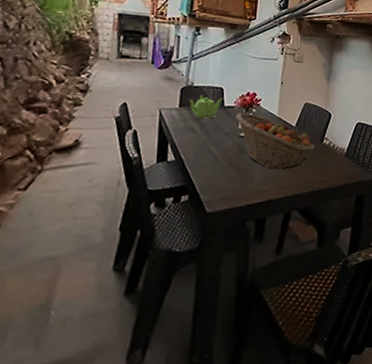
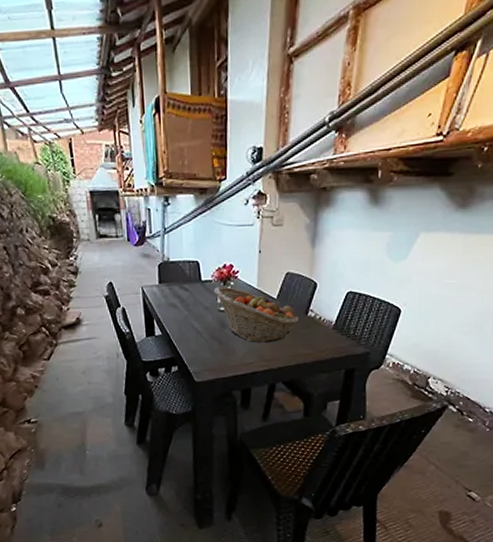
teapot: present [189,95,222,120] -> none [167,270,199,296]

